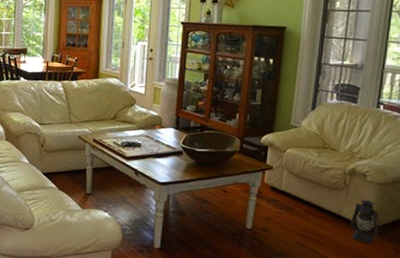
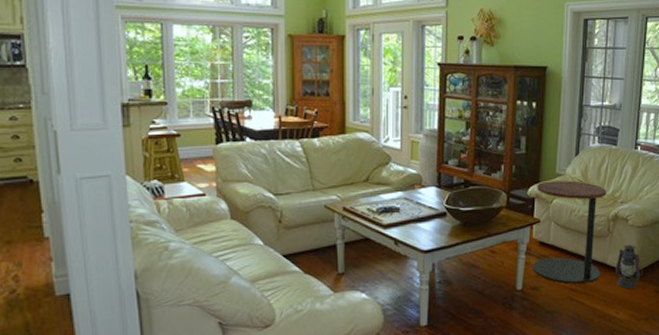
side table: none [263,131,344,232] -> present [533,181,606,284]

